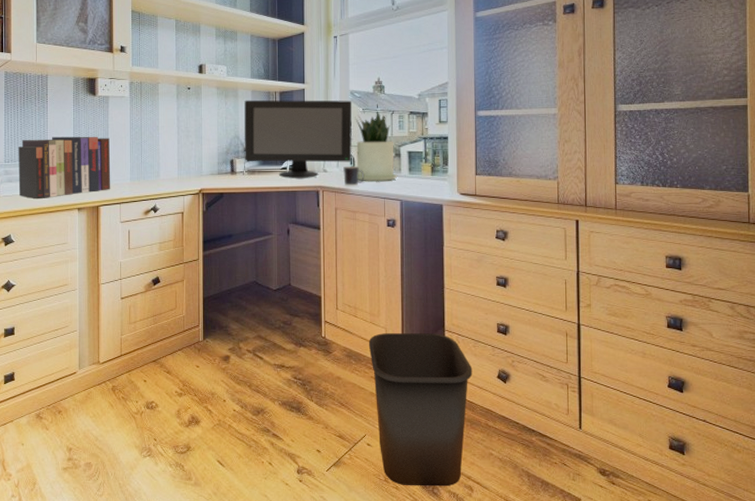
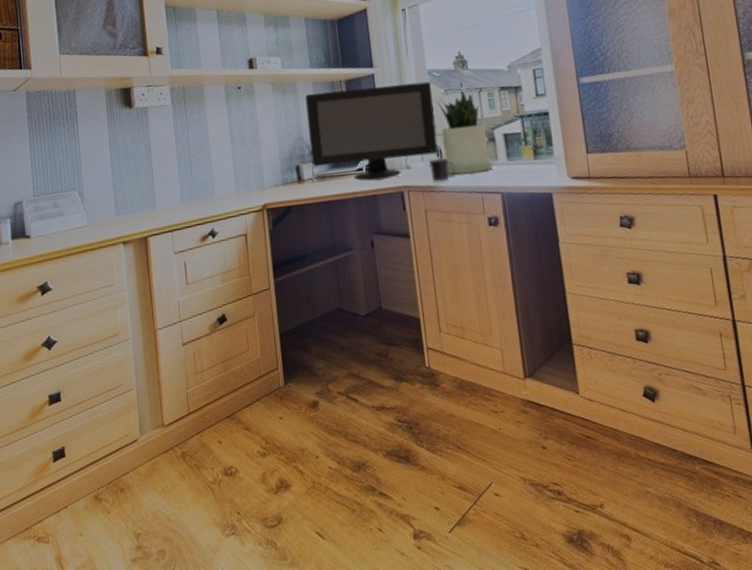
books: present [18,136,111,199] -> none [48,155,160,236]
waste bin: present [368,333,473,486] -> none [482,349,614,542]

